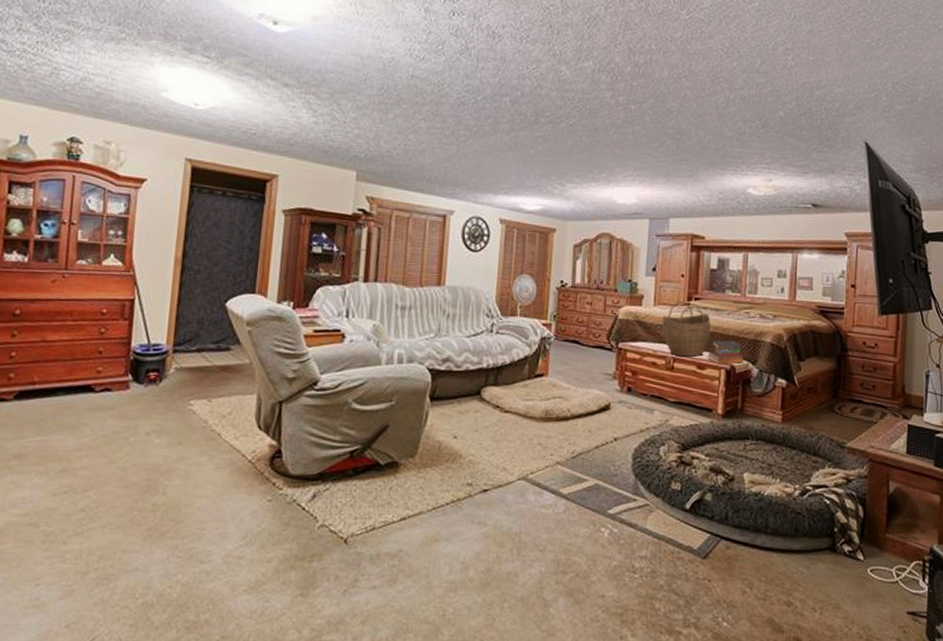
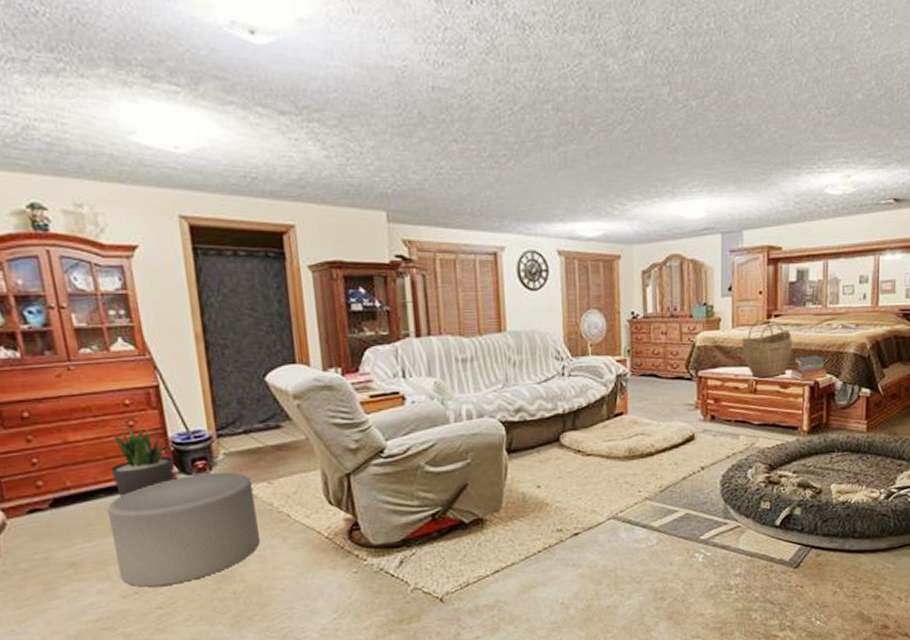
pouf: none [56,384,194,489] -> present [107,472,260,587]
planter: none [74,332,131,398] -> present [111,426,175,498]

